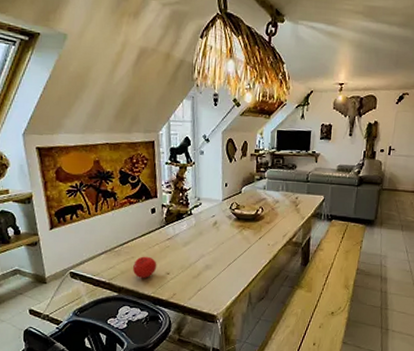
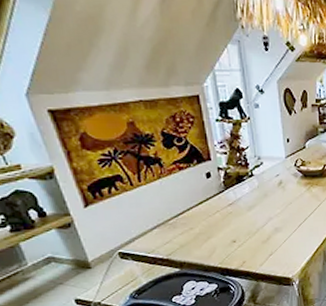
fruit: present [133,256,157,278] -> none [193,225,221,250]

